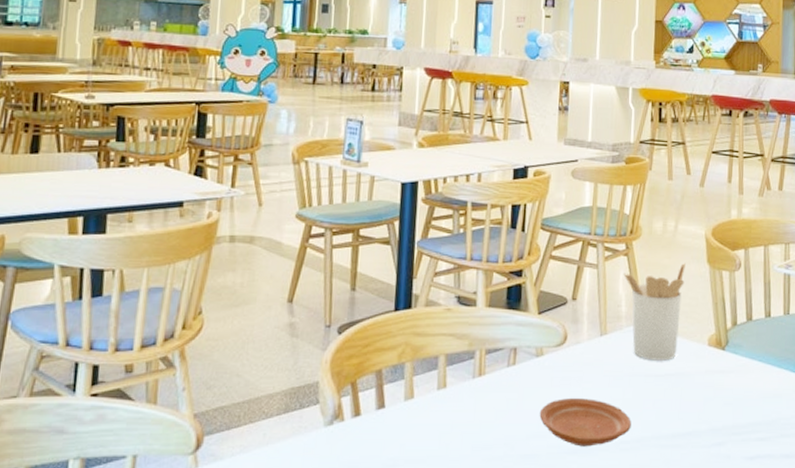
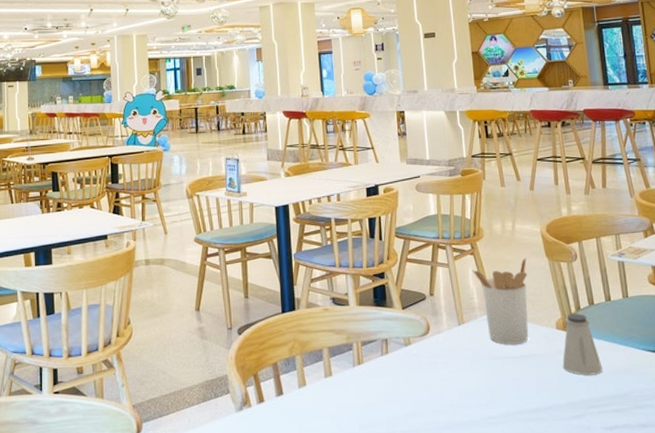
plate: present [539,397,631,447] -> none [414,379,496,423]
saltshaker: none [709,329,752,399] -> present [562,313,603,375]

